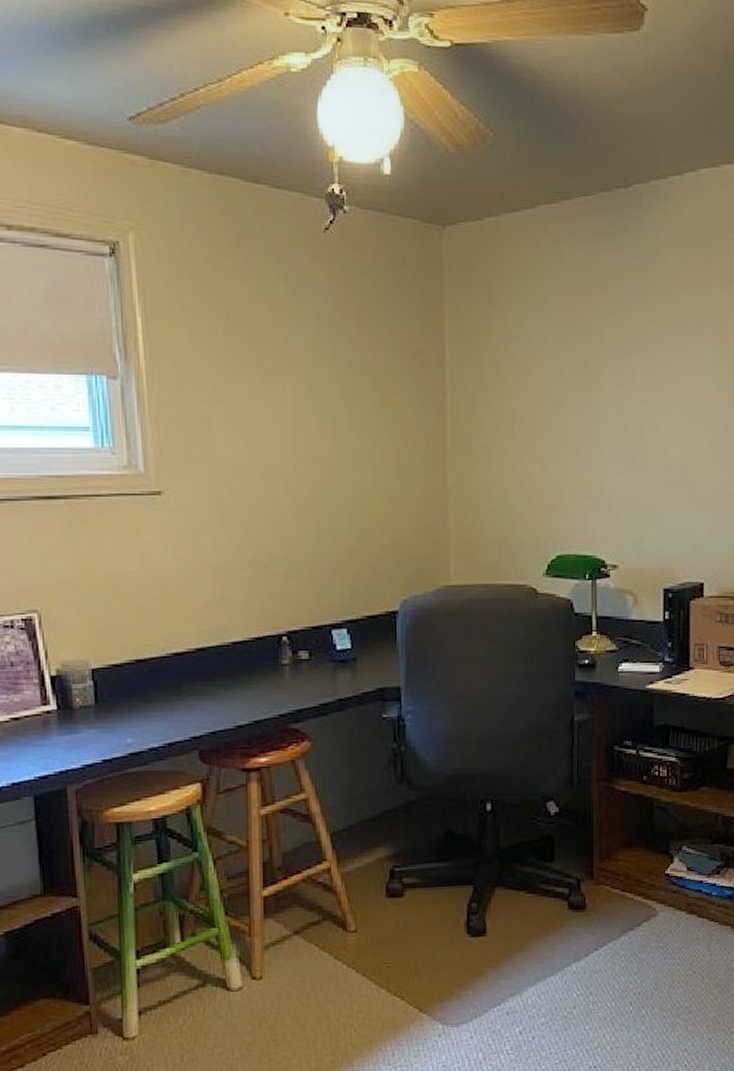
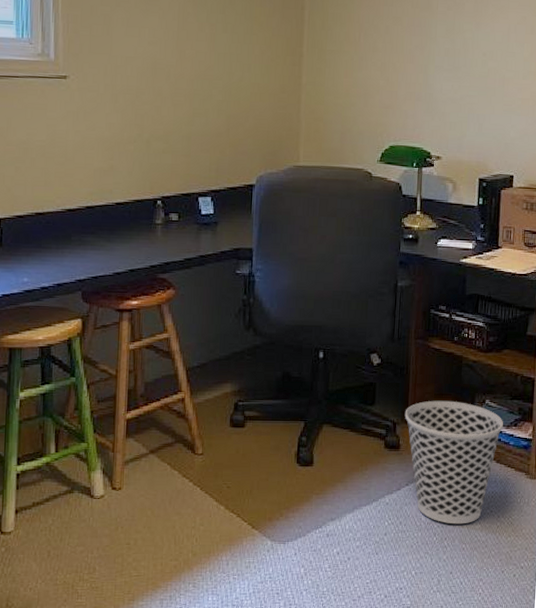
wastebasket: none [589,850,704,990] -> present [404,400,503,524]

